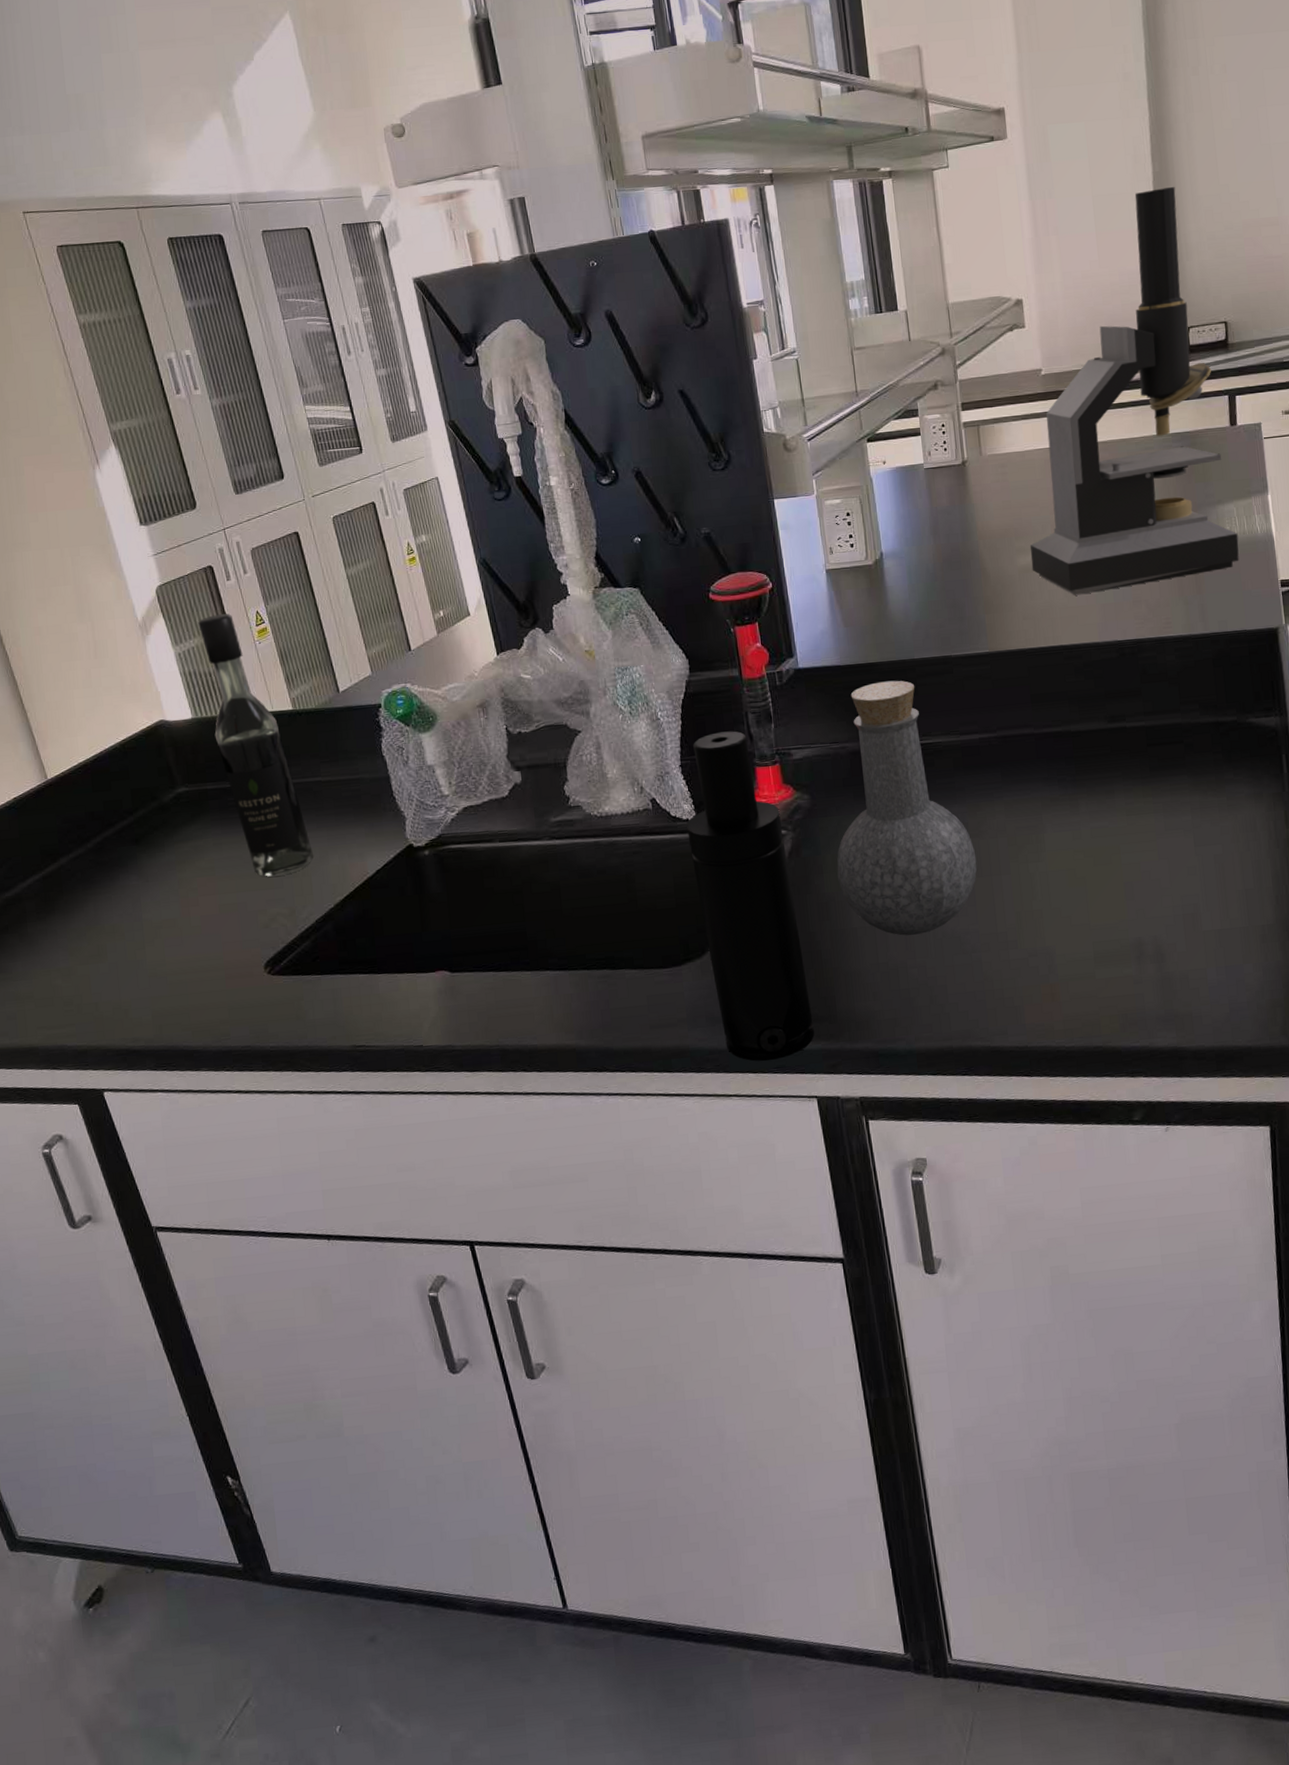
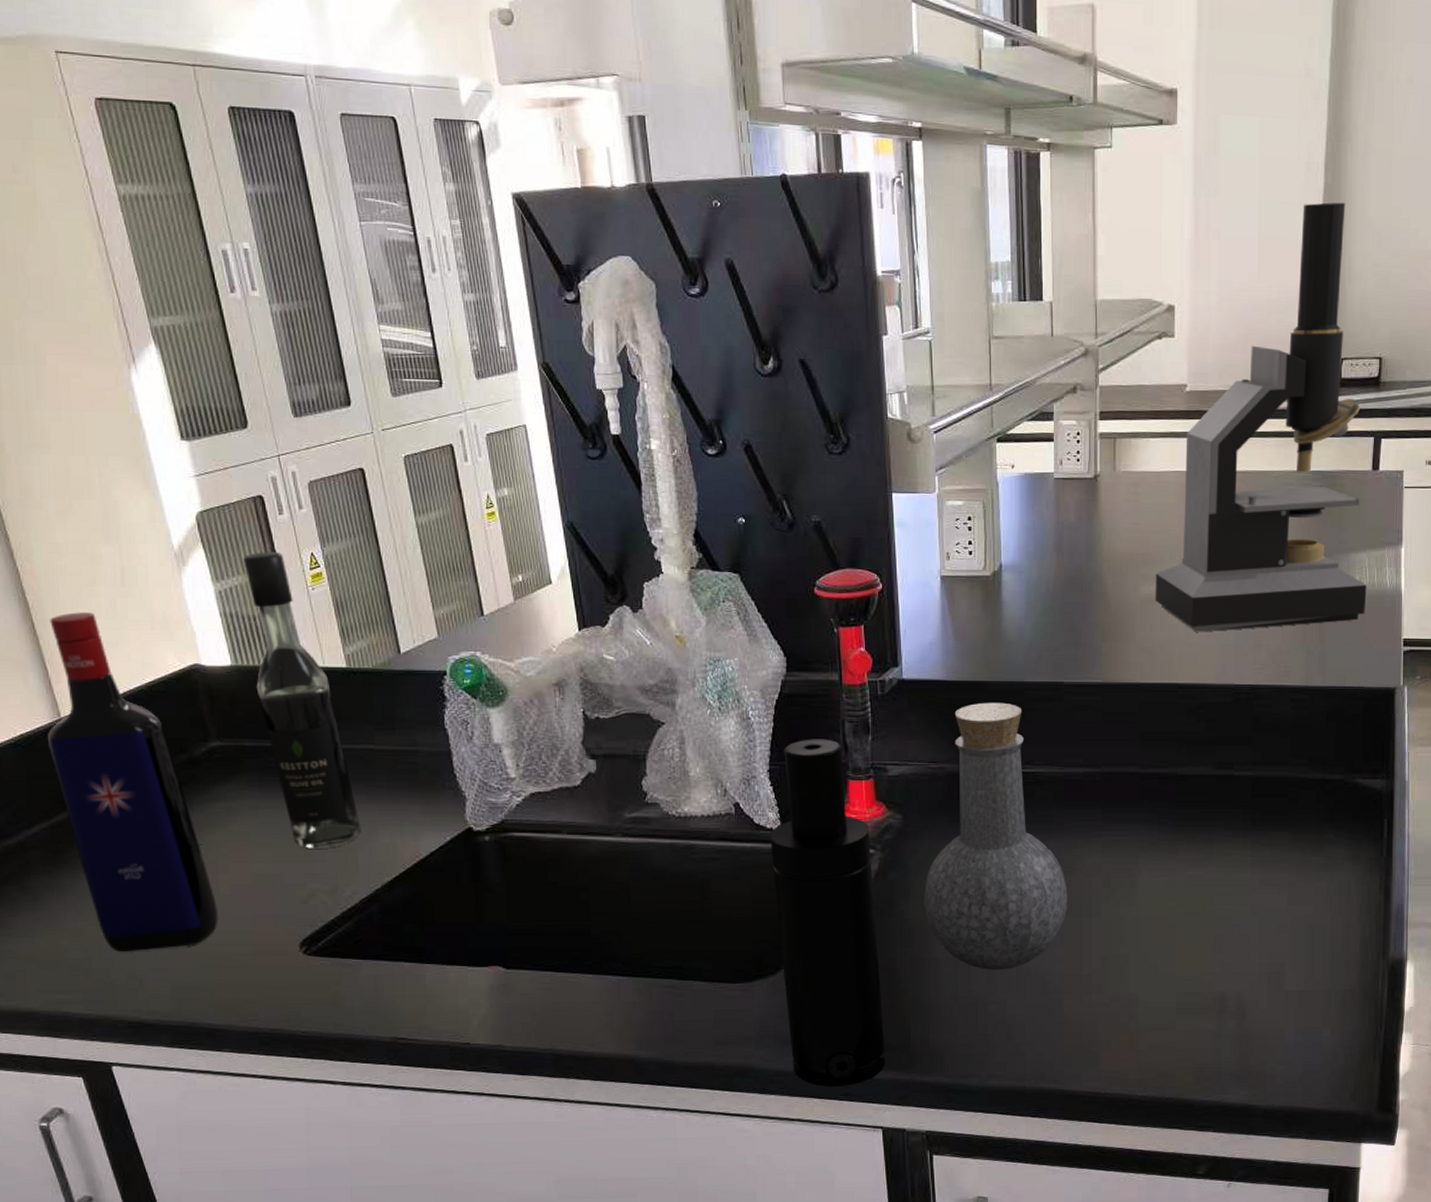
liquor bottle: none [35,684,192,986] -> present [48,612,219,951]

